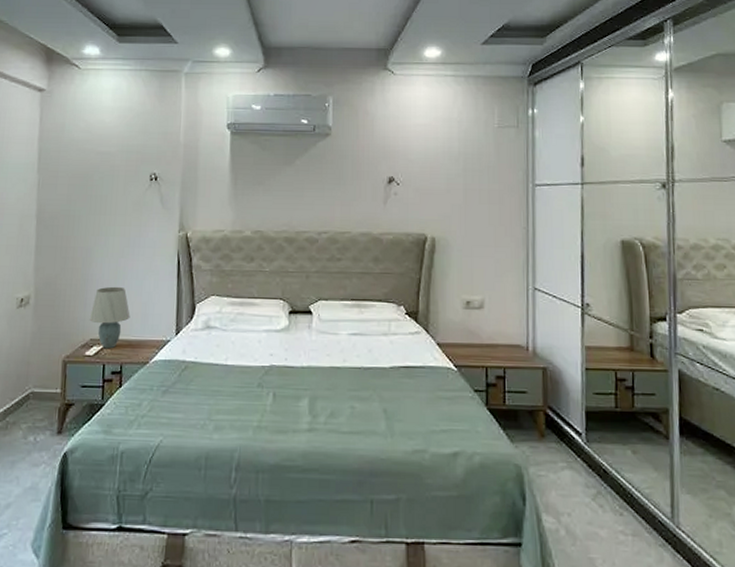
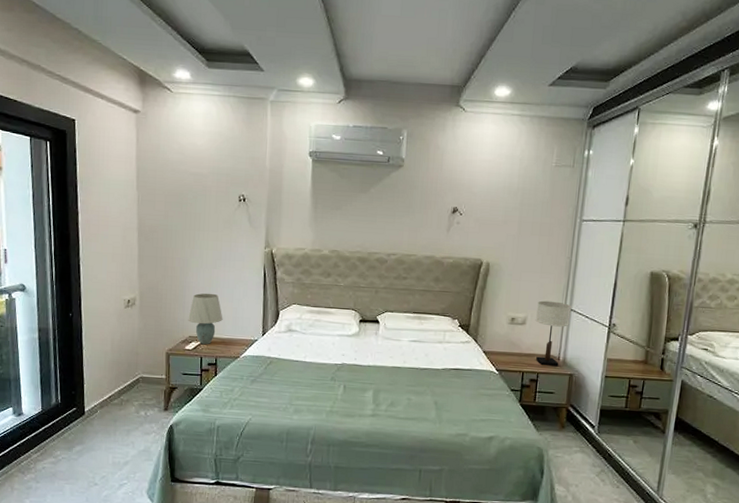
table lamp: none [494,279,535,359] -> present [535,300,571,367]

